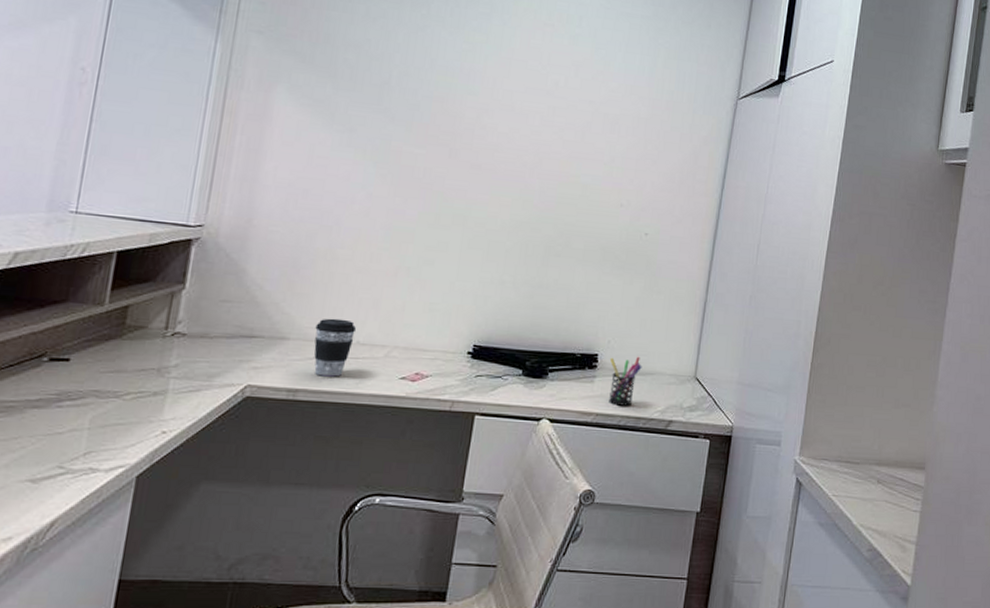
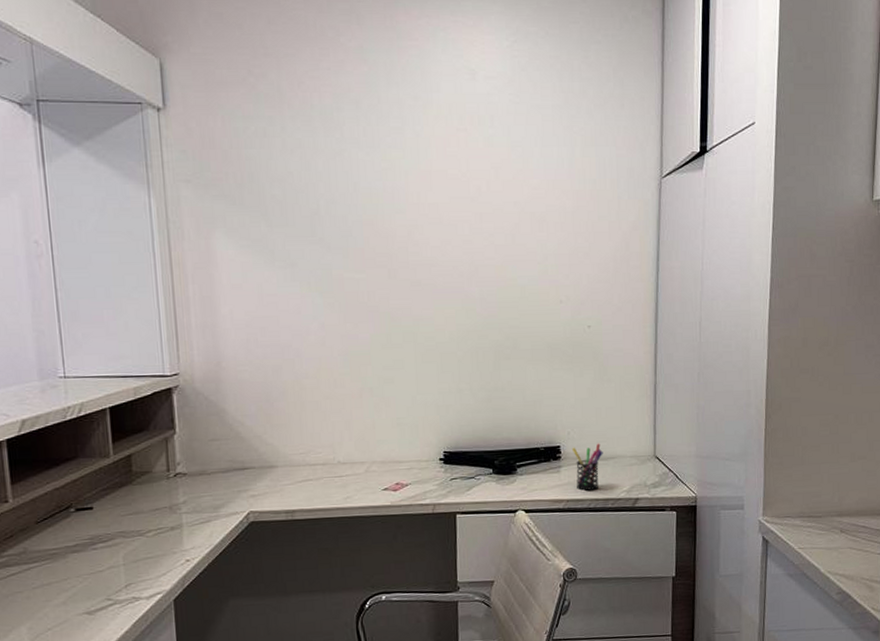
coffee cup: present [314,318,357,377] -> none [298,443,336,496]

